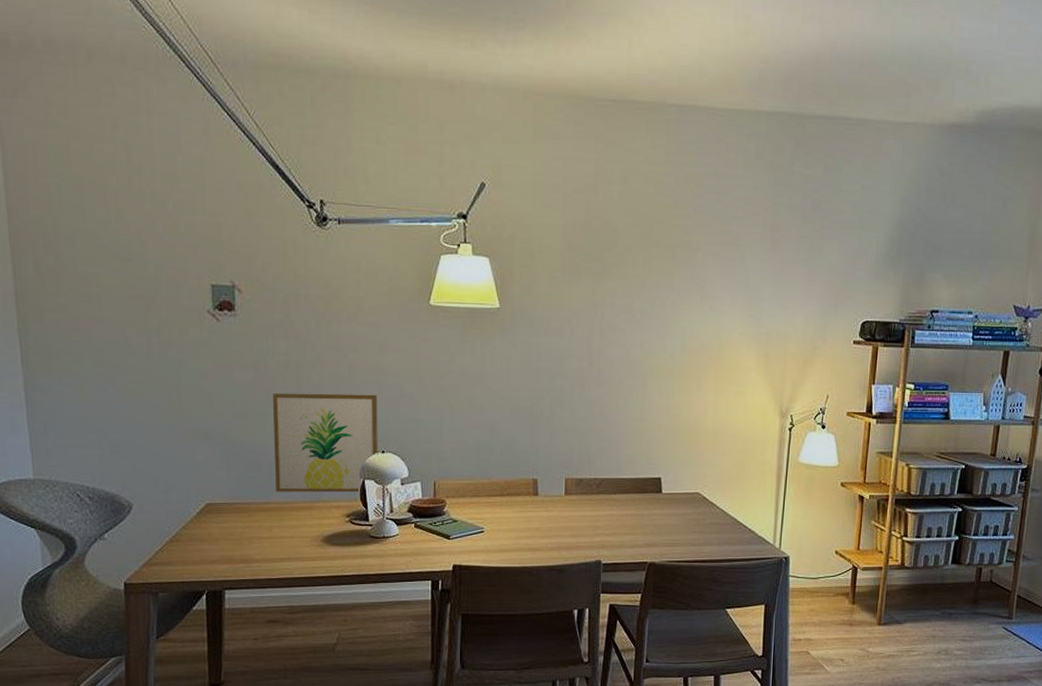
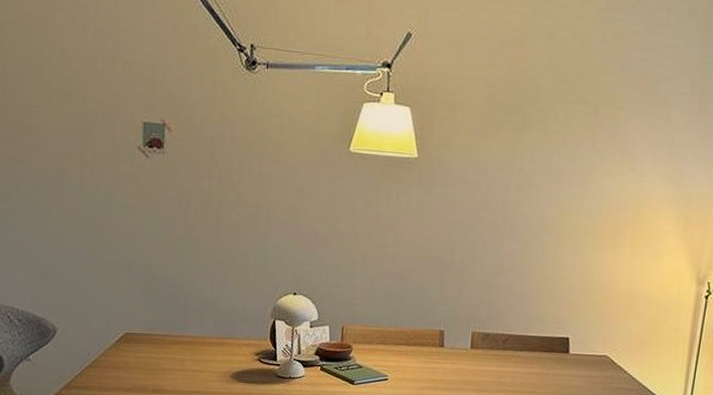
wall art: present [273,392,378,493] -> none [190,229,293,332]

